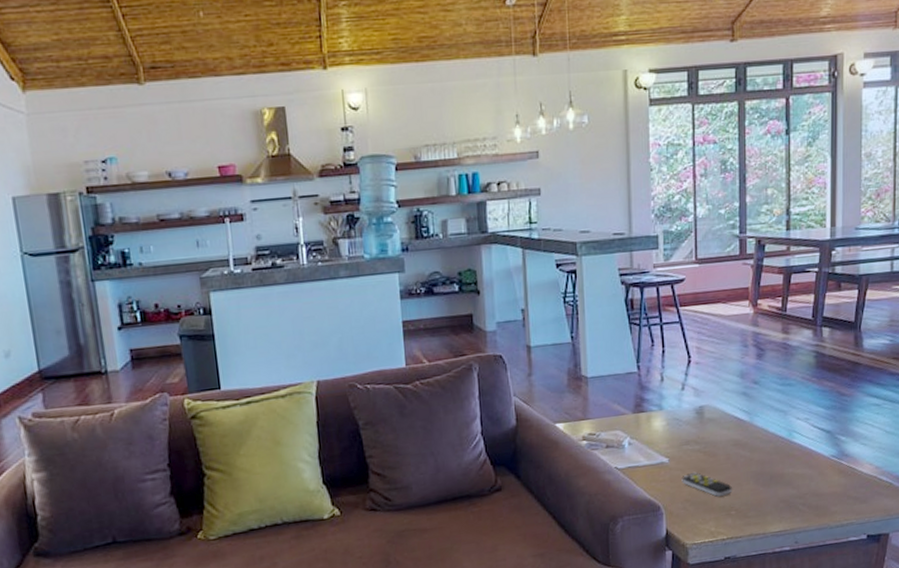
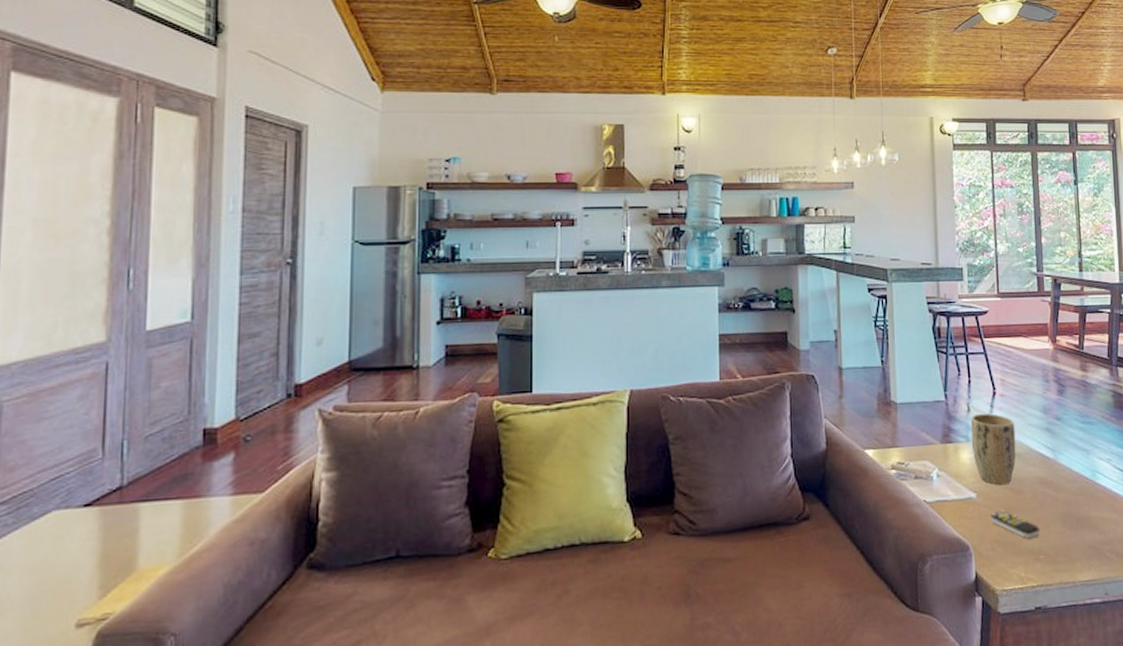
plant pot: none [664,381,711,449] -> present [970,413,1016,485]

